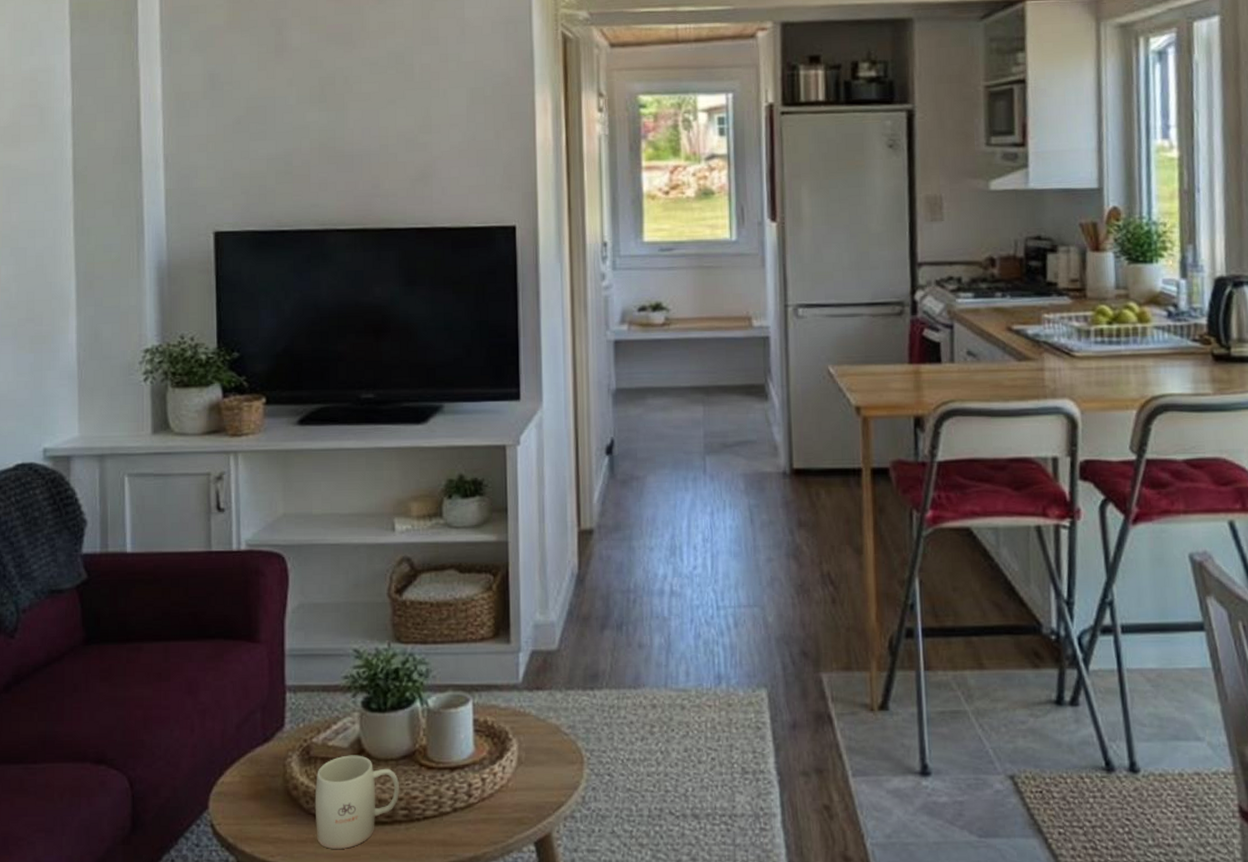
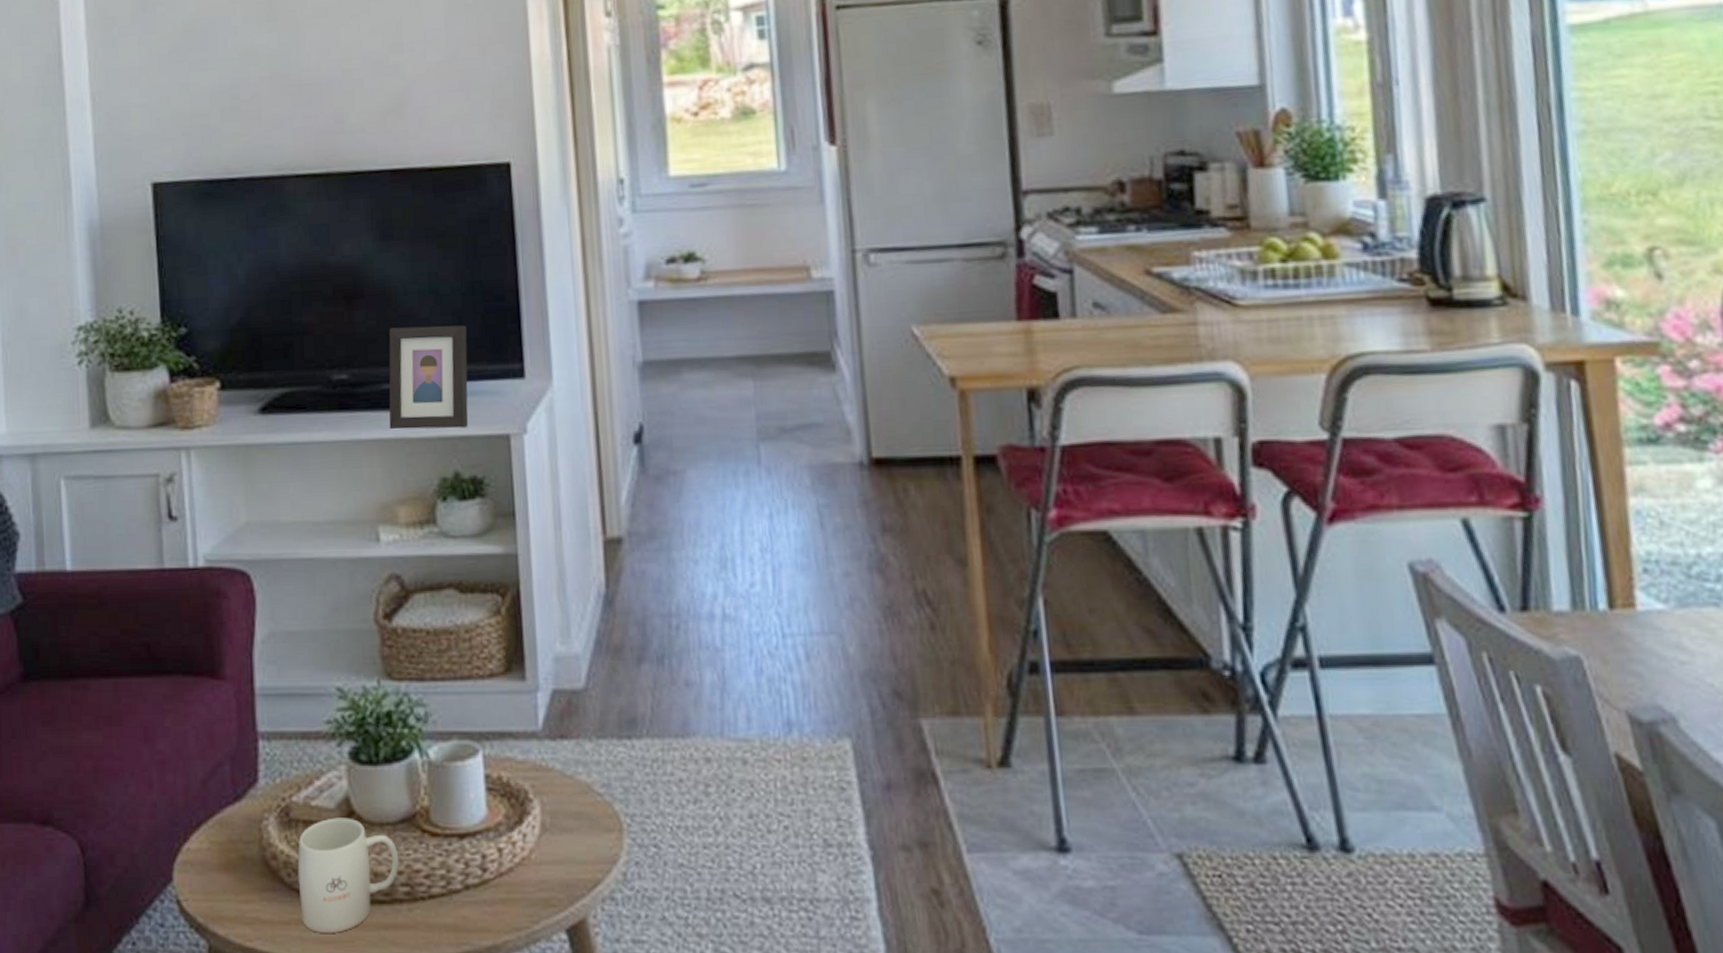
picture frame: none [406,356,475,440] -> present [389,325,468,430]

